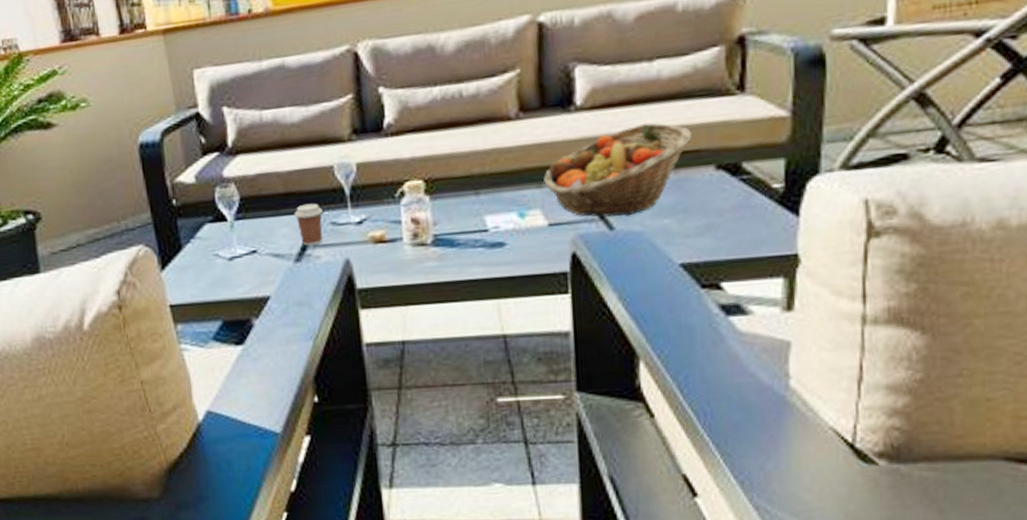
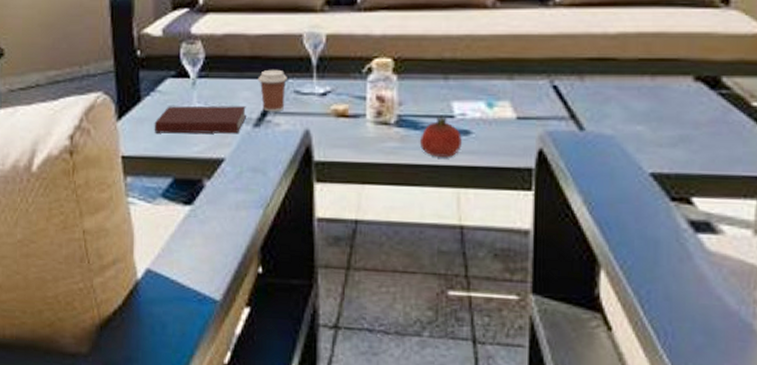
notebook: none [197,243,287,279] -> present [154,105,246,134]
fruit: none [456,230,498,271] -> present [419,115,462,157]
fruit basket: present [544,122,692,217] -> none [516,26,671,118]

